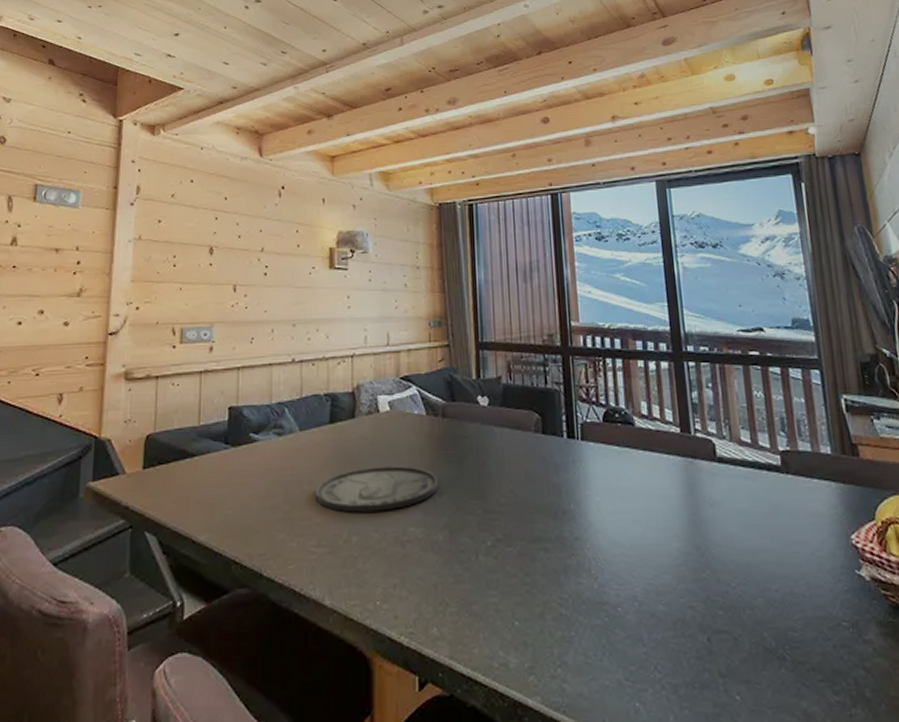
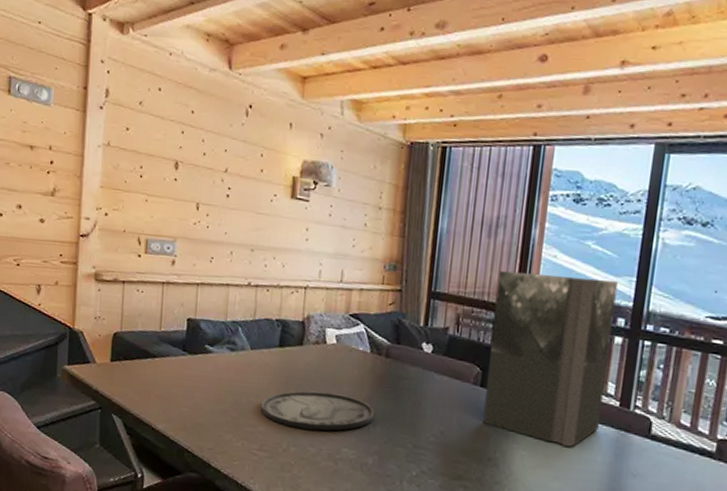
speaker: none [541,307,666,484] -> present [483,271,618,447]

